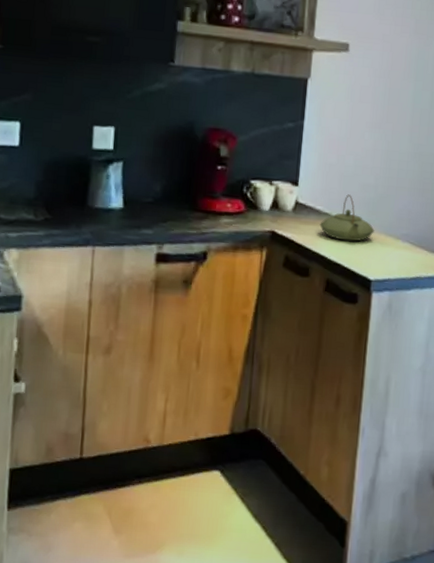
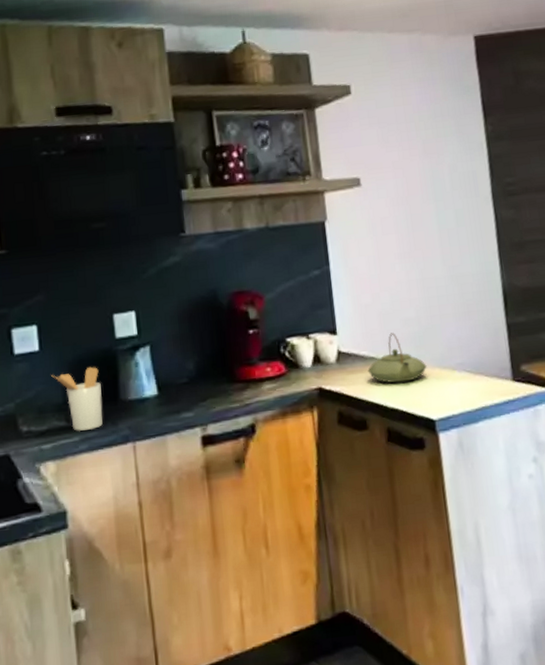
utensil holder: none [27,170,72,228] -> present [51,366,103,431]

